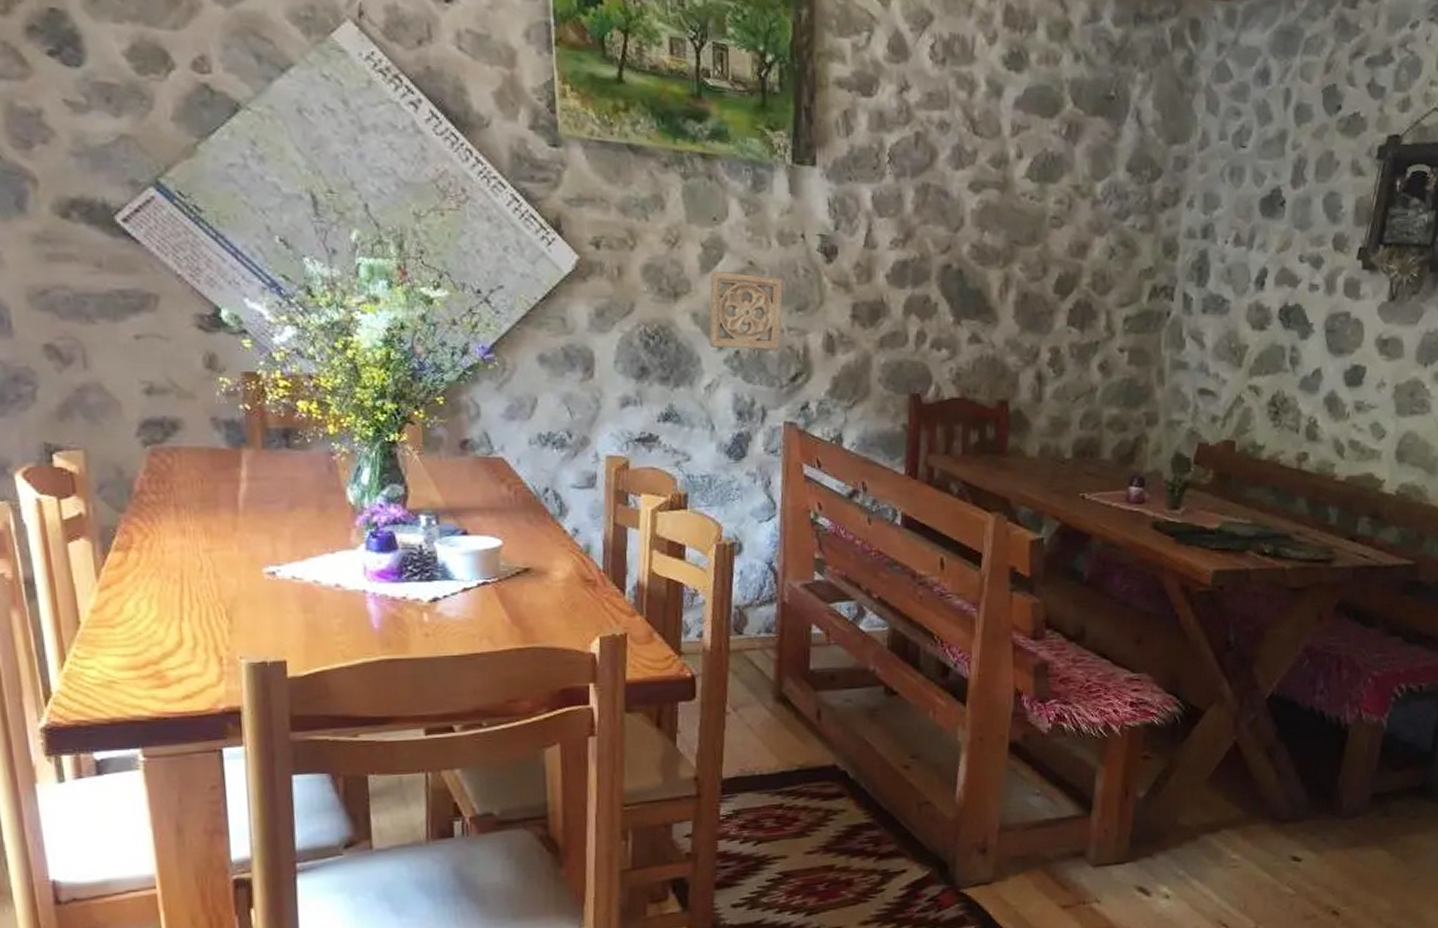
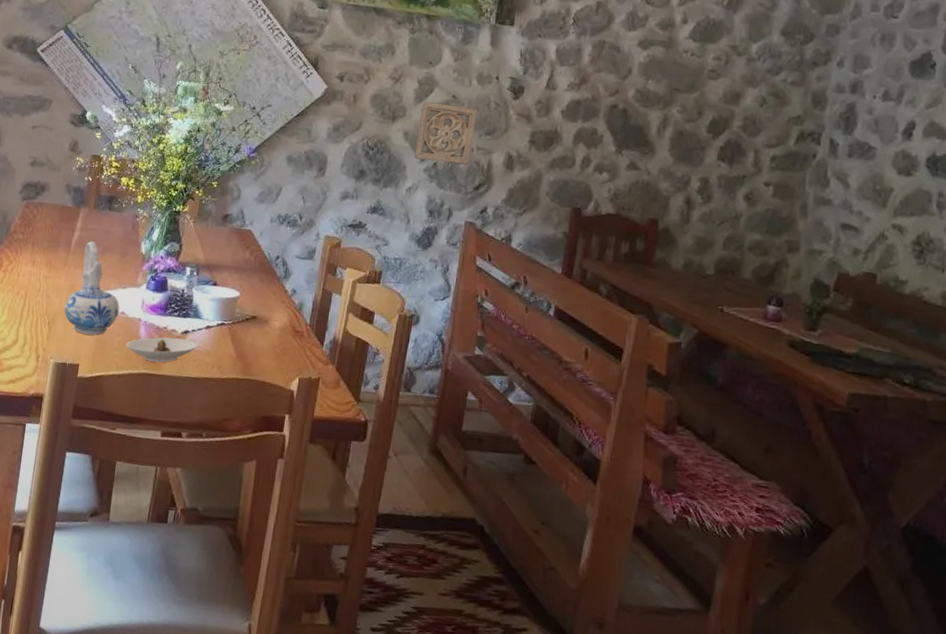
ceramic pitcher: none [246,494,332,620] -> present [64,241,120,335]
saucer: none [351,608,456,644] -> present [126,337,199,363]

